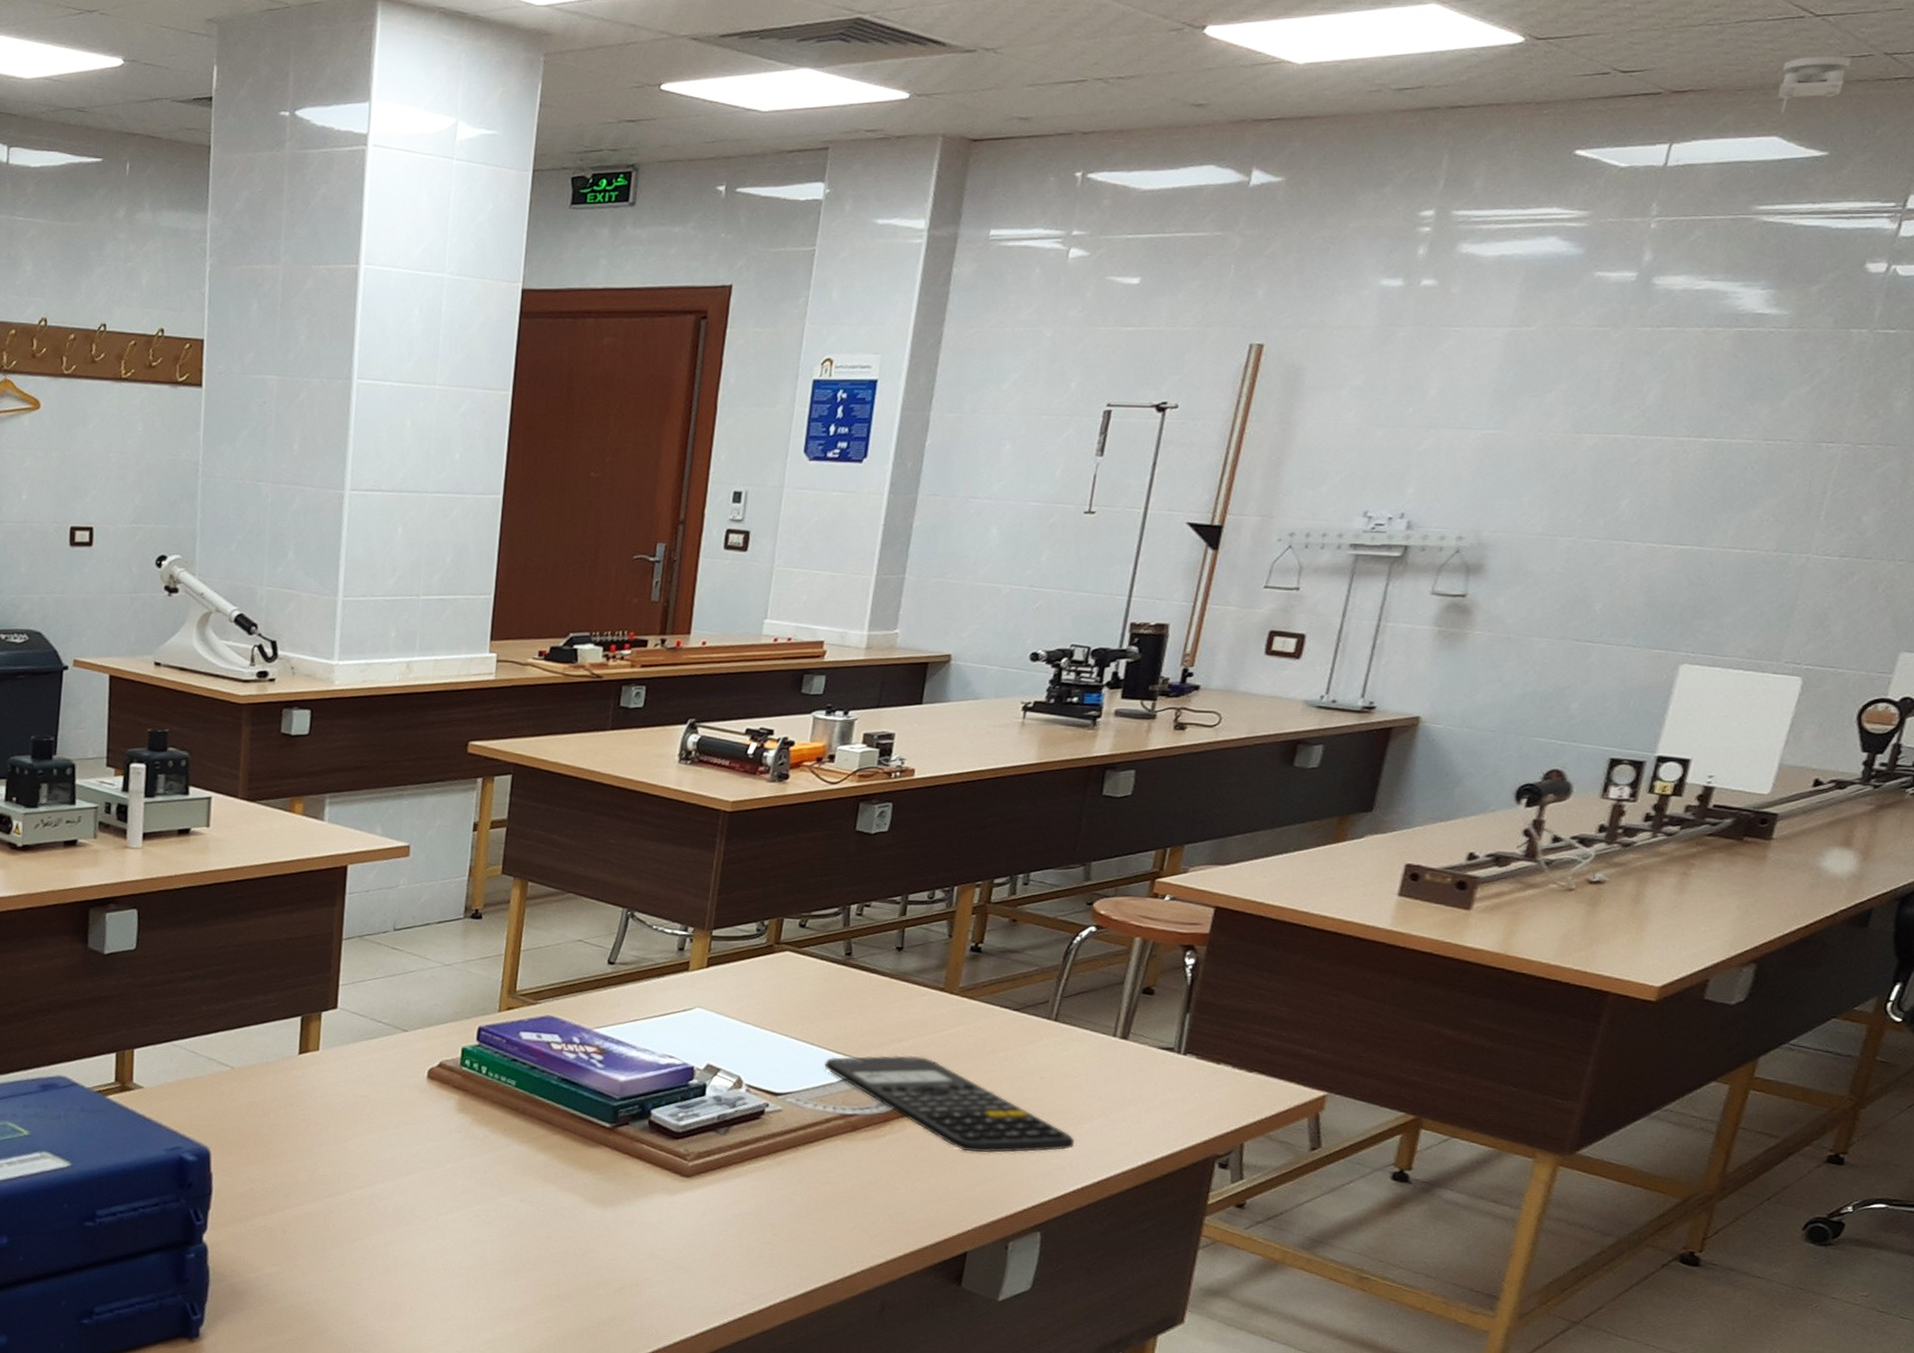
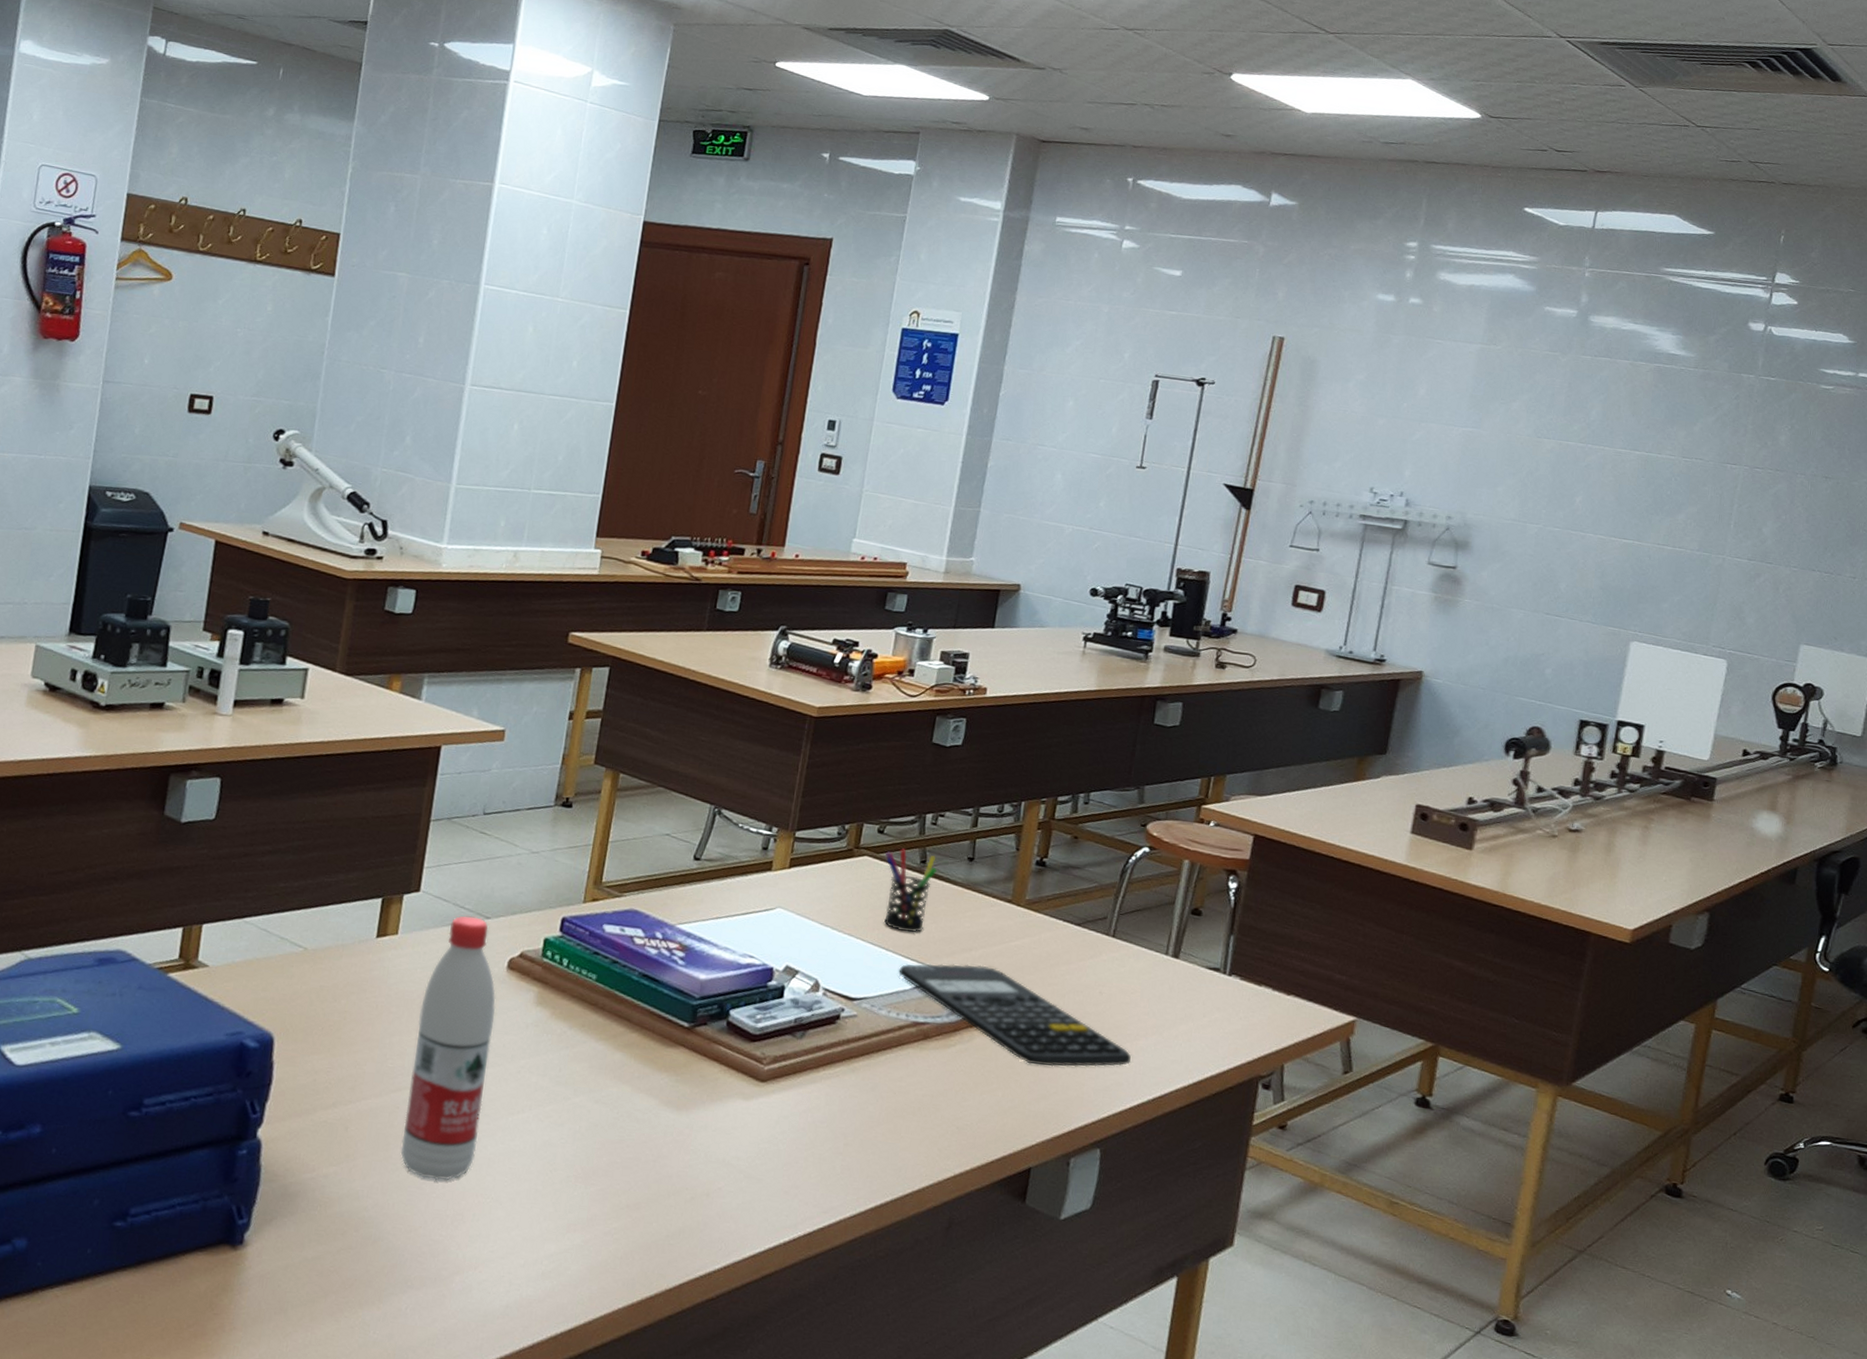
water bottle: none [337,1029,419,1278] -> present [400,915,496,1181]
pen holder: none [808,941,864,1025] -> present [884,848,937,933]
smoke detector: present [1777,56,1852,114] -> none [1673,156,1726,198]

